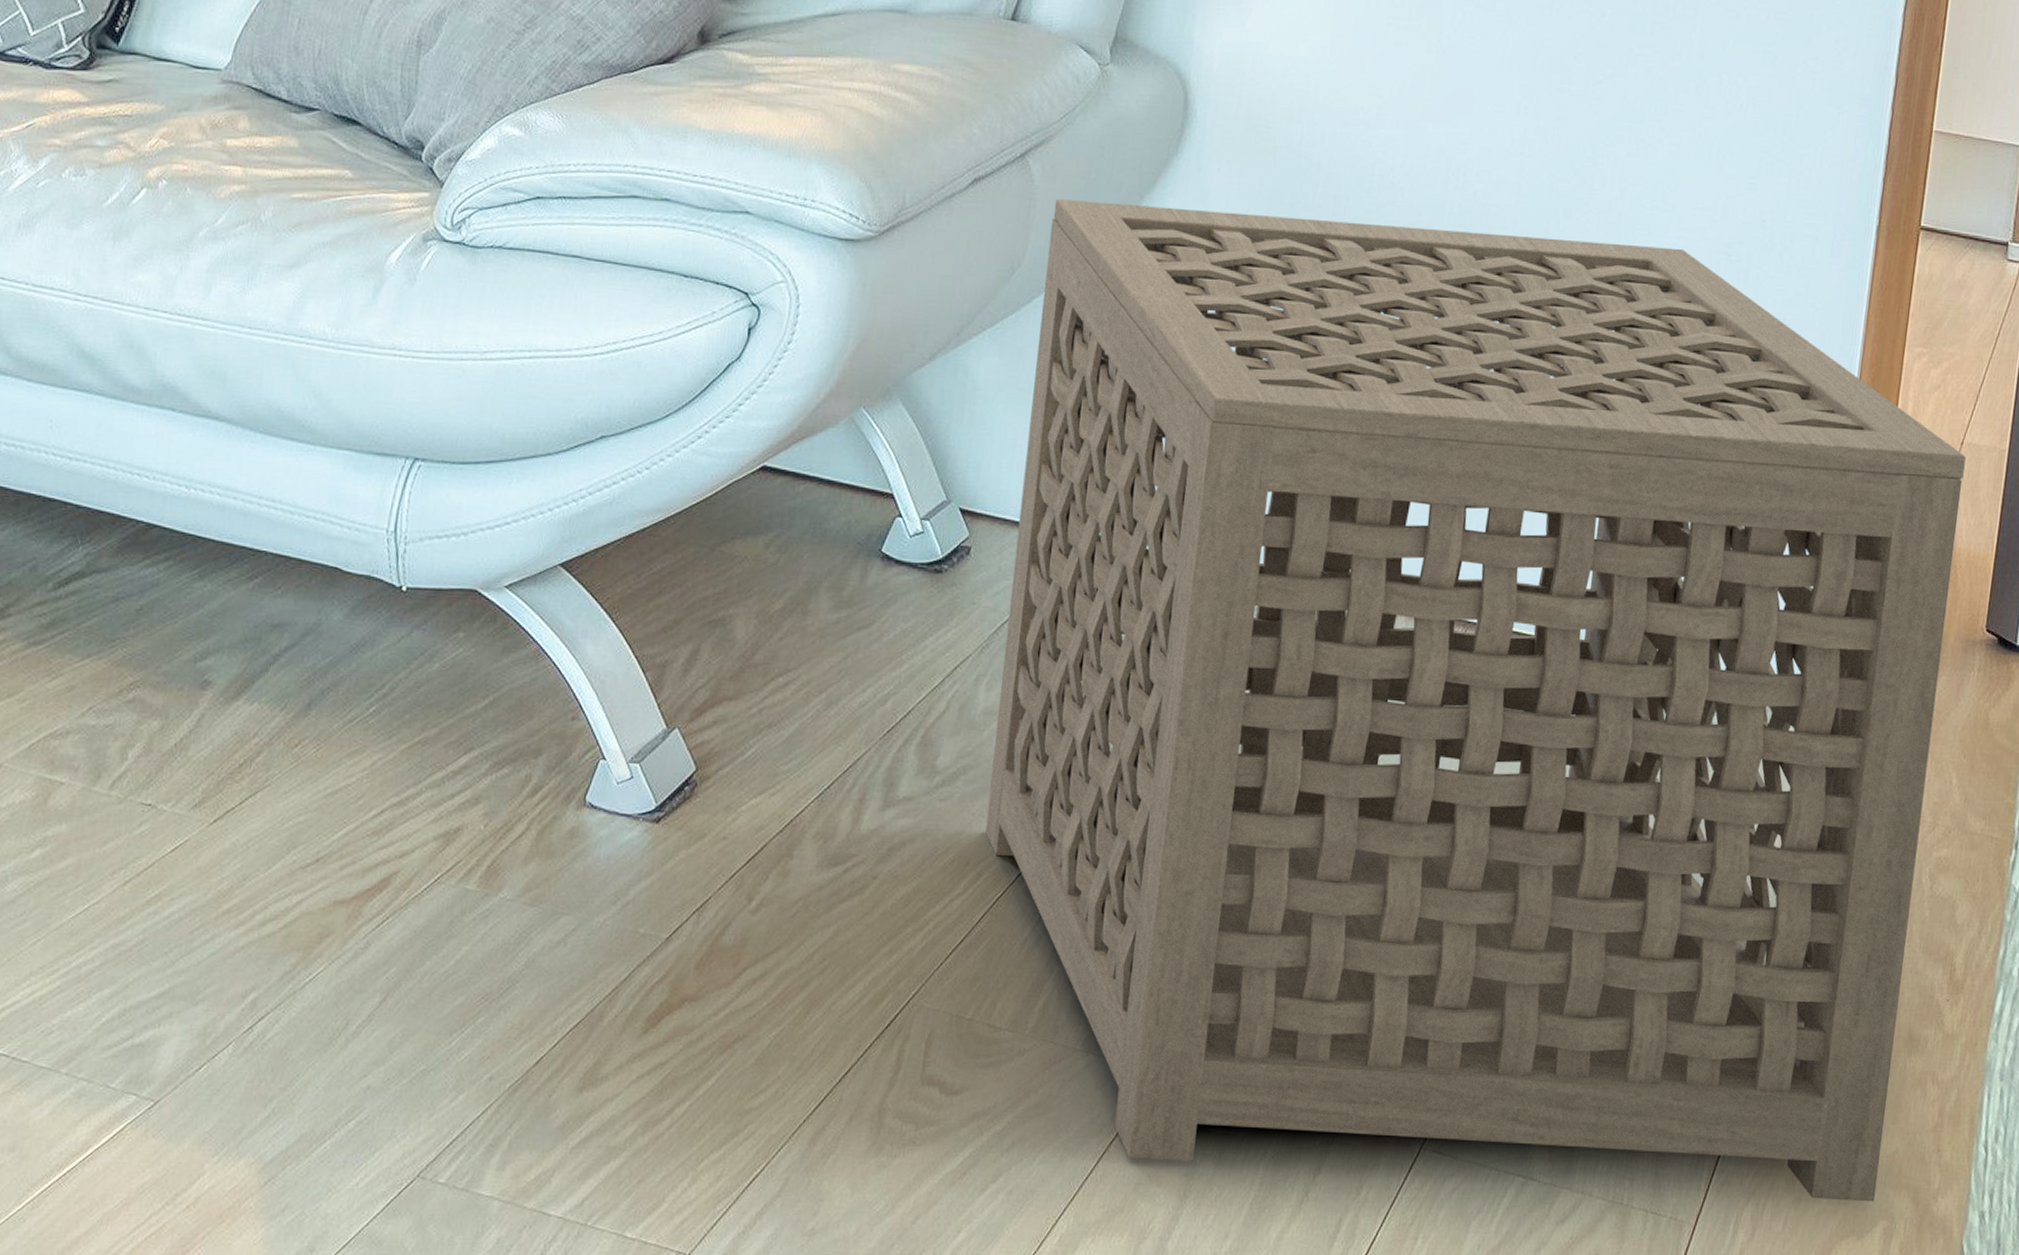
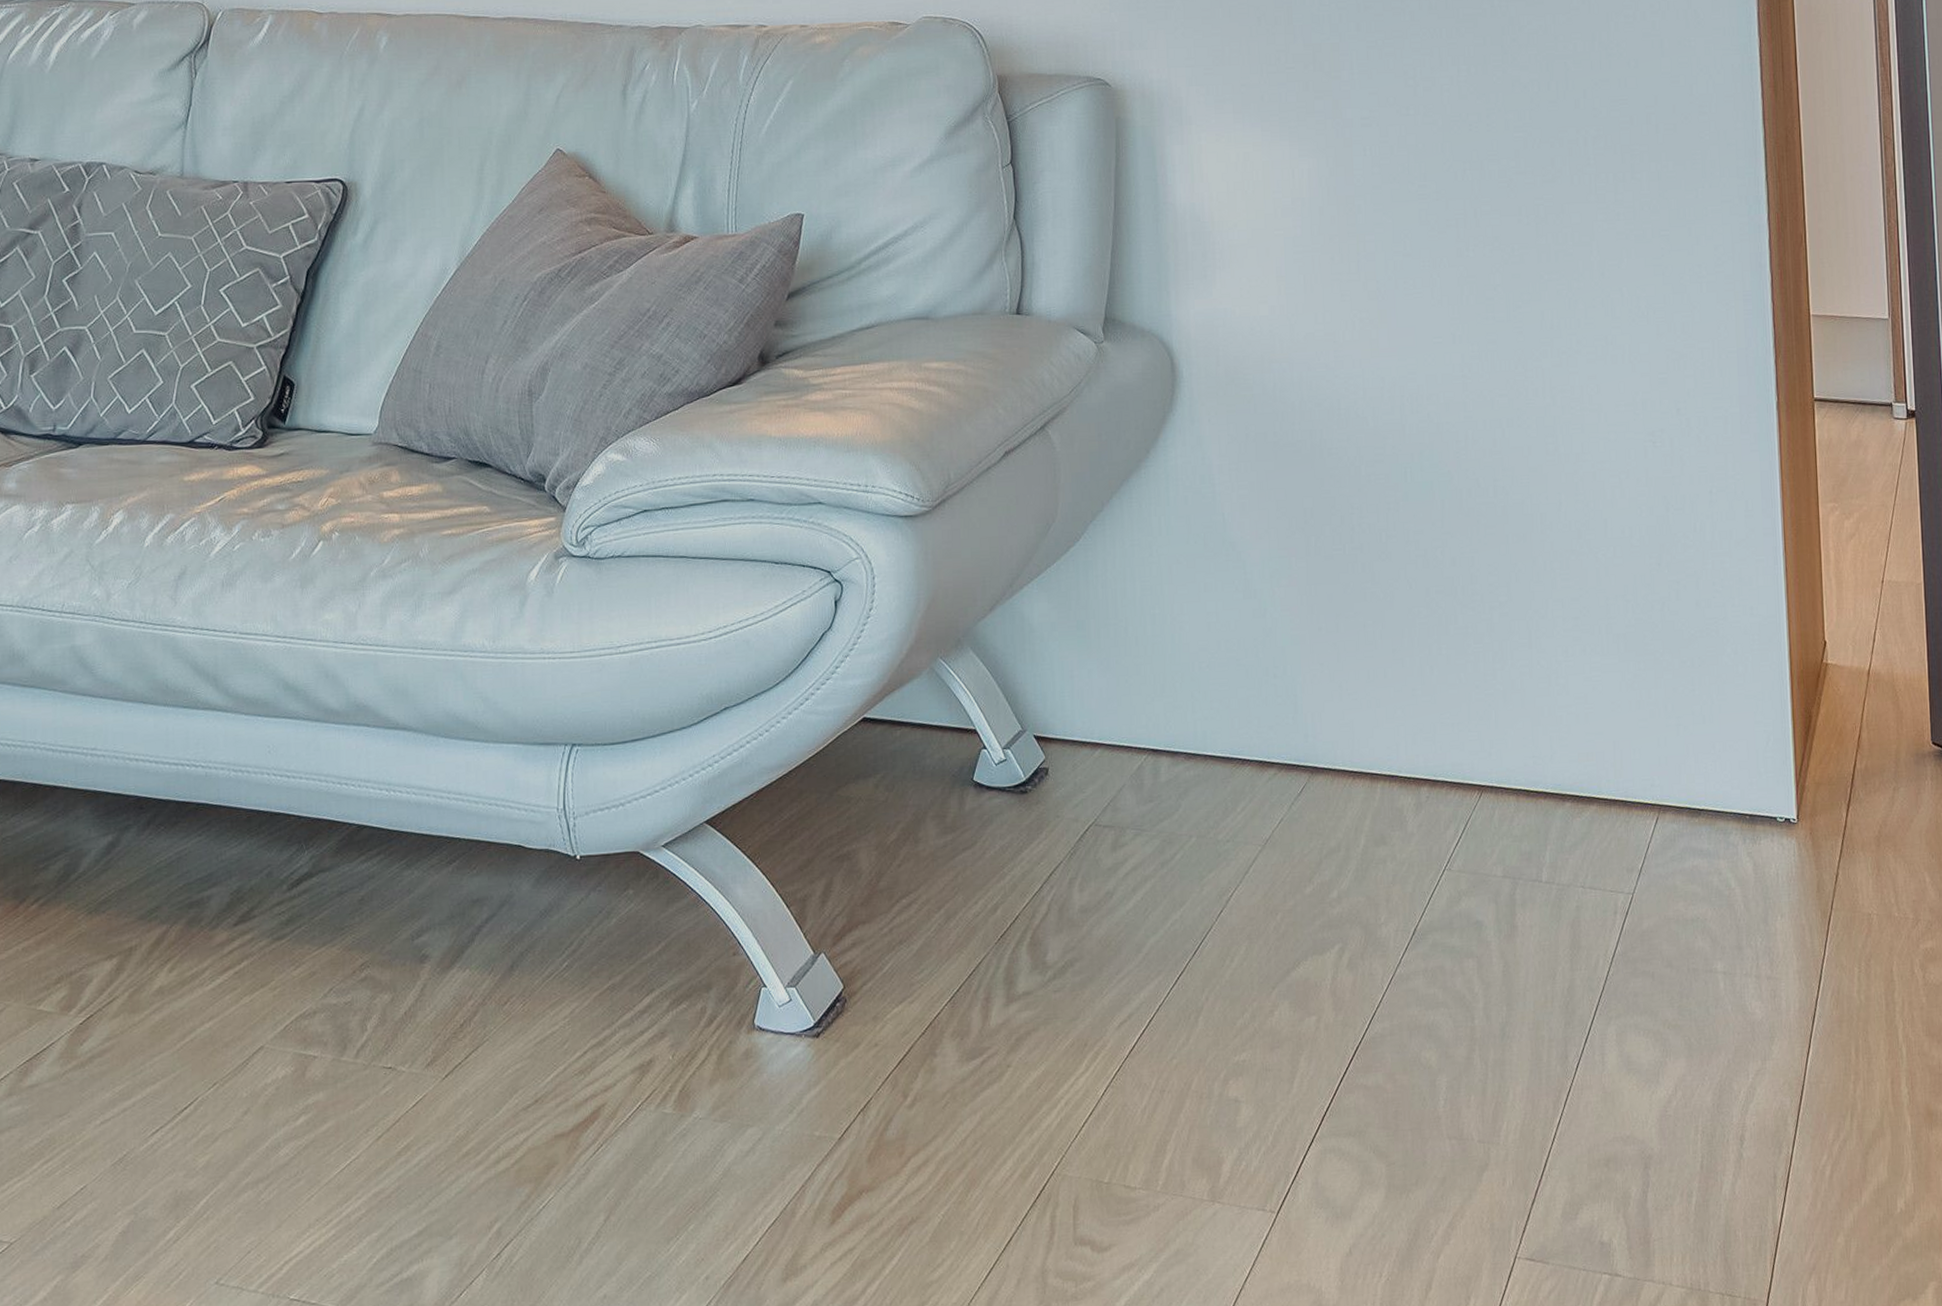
side table: present [985,199,1966,1202] -> none [1075,441,1923,1293]

